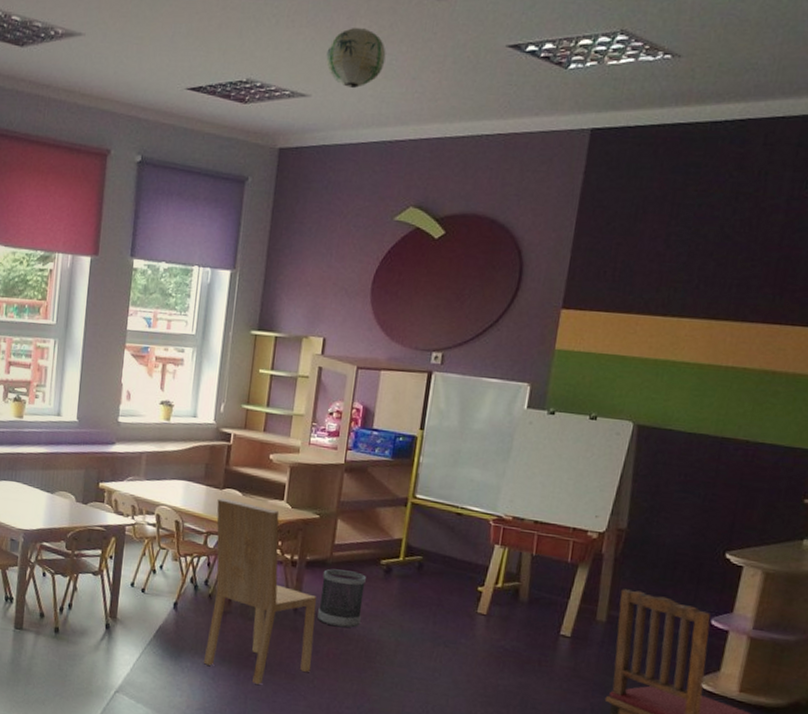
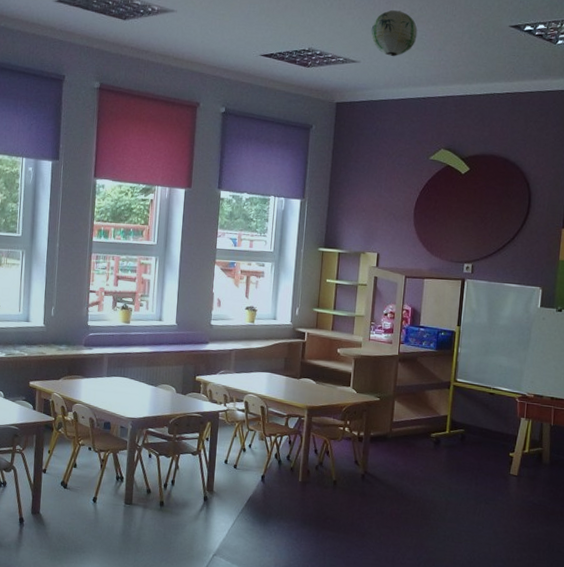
dining chair: present [203,497,317,685] -> none [287,385,381,543]
wastebasket: present [317,569,366,628] -> none [381,442,420,492]

